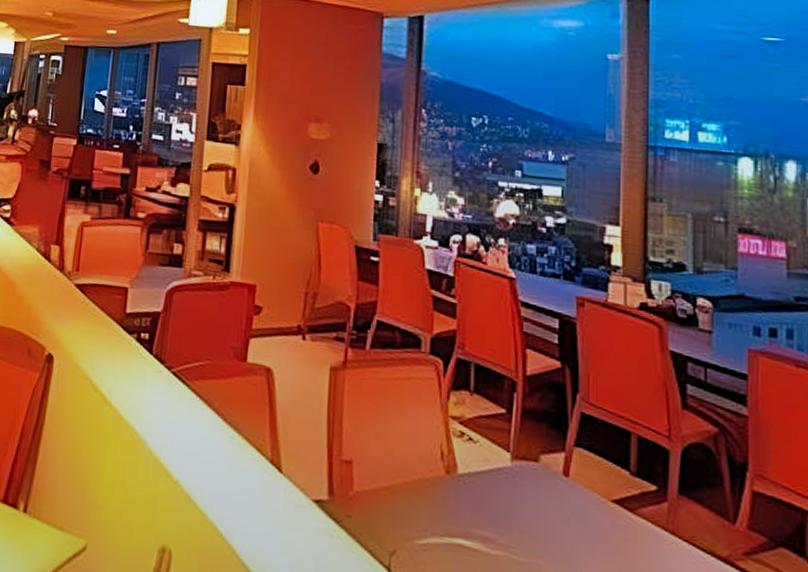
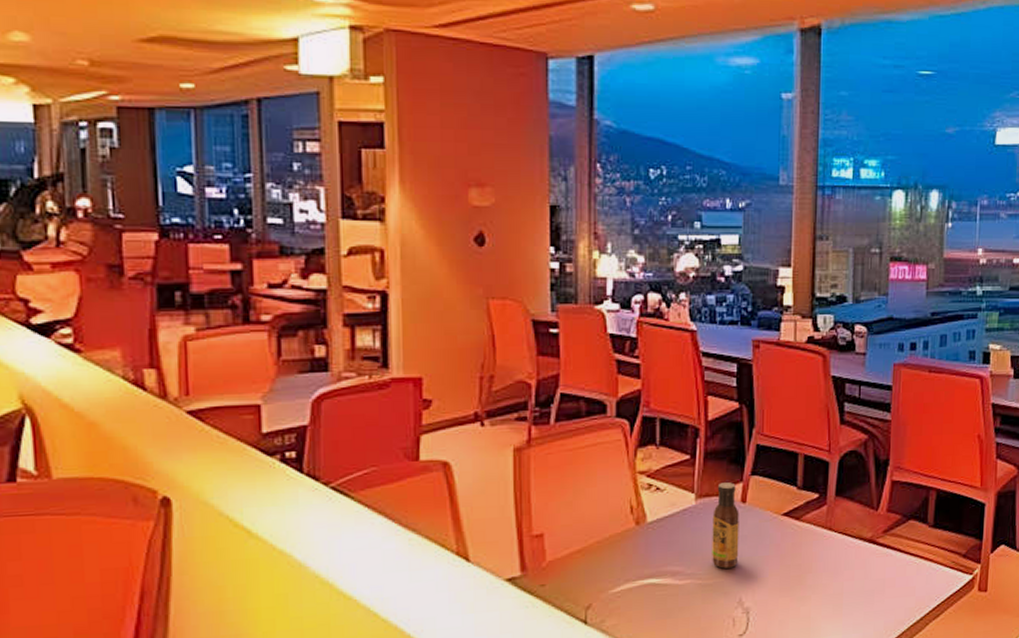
sauce bottle: none [528,447,561,551] -> present [712,482,739,569]

